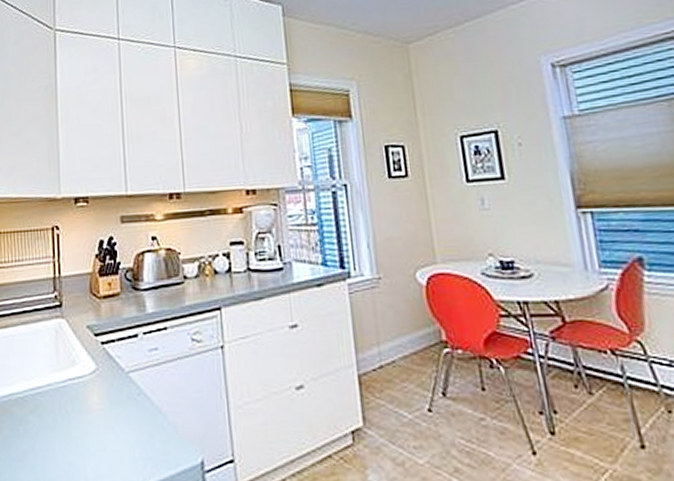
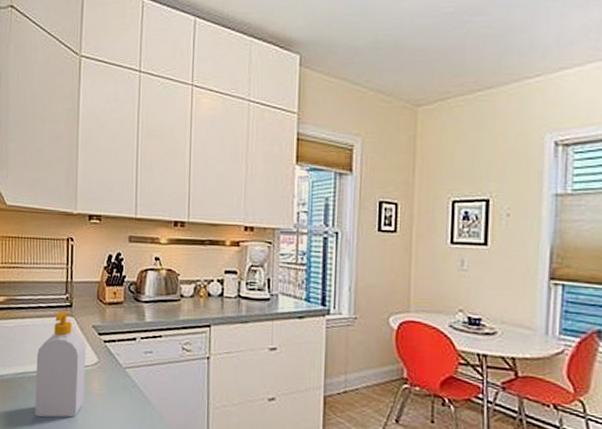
soap bottle: none [23,312,83,449] -> present [35,310,86,418]

